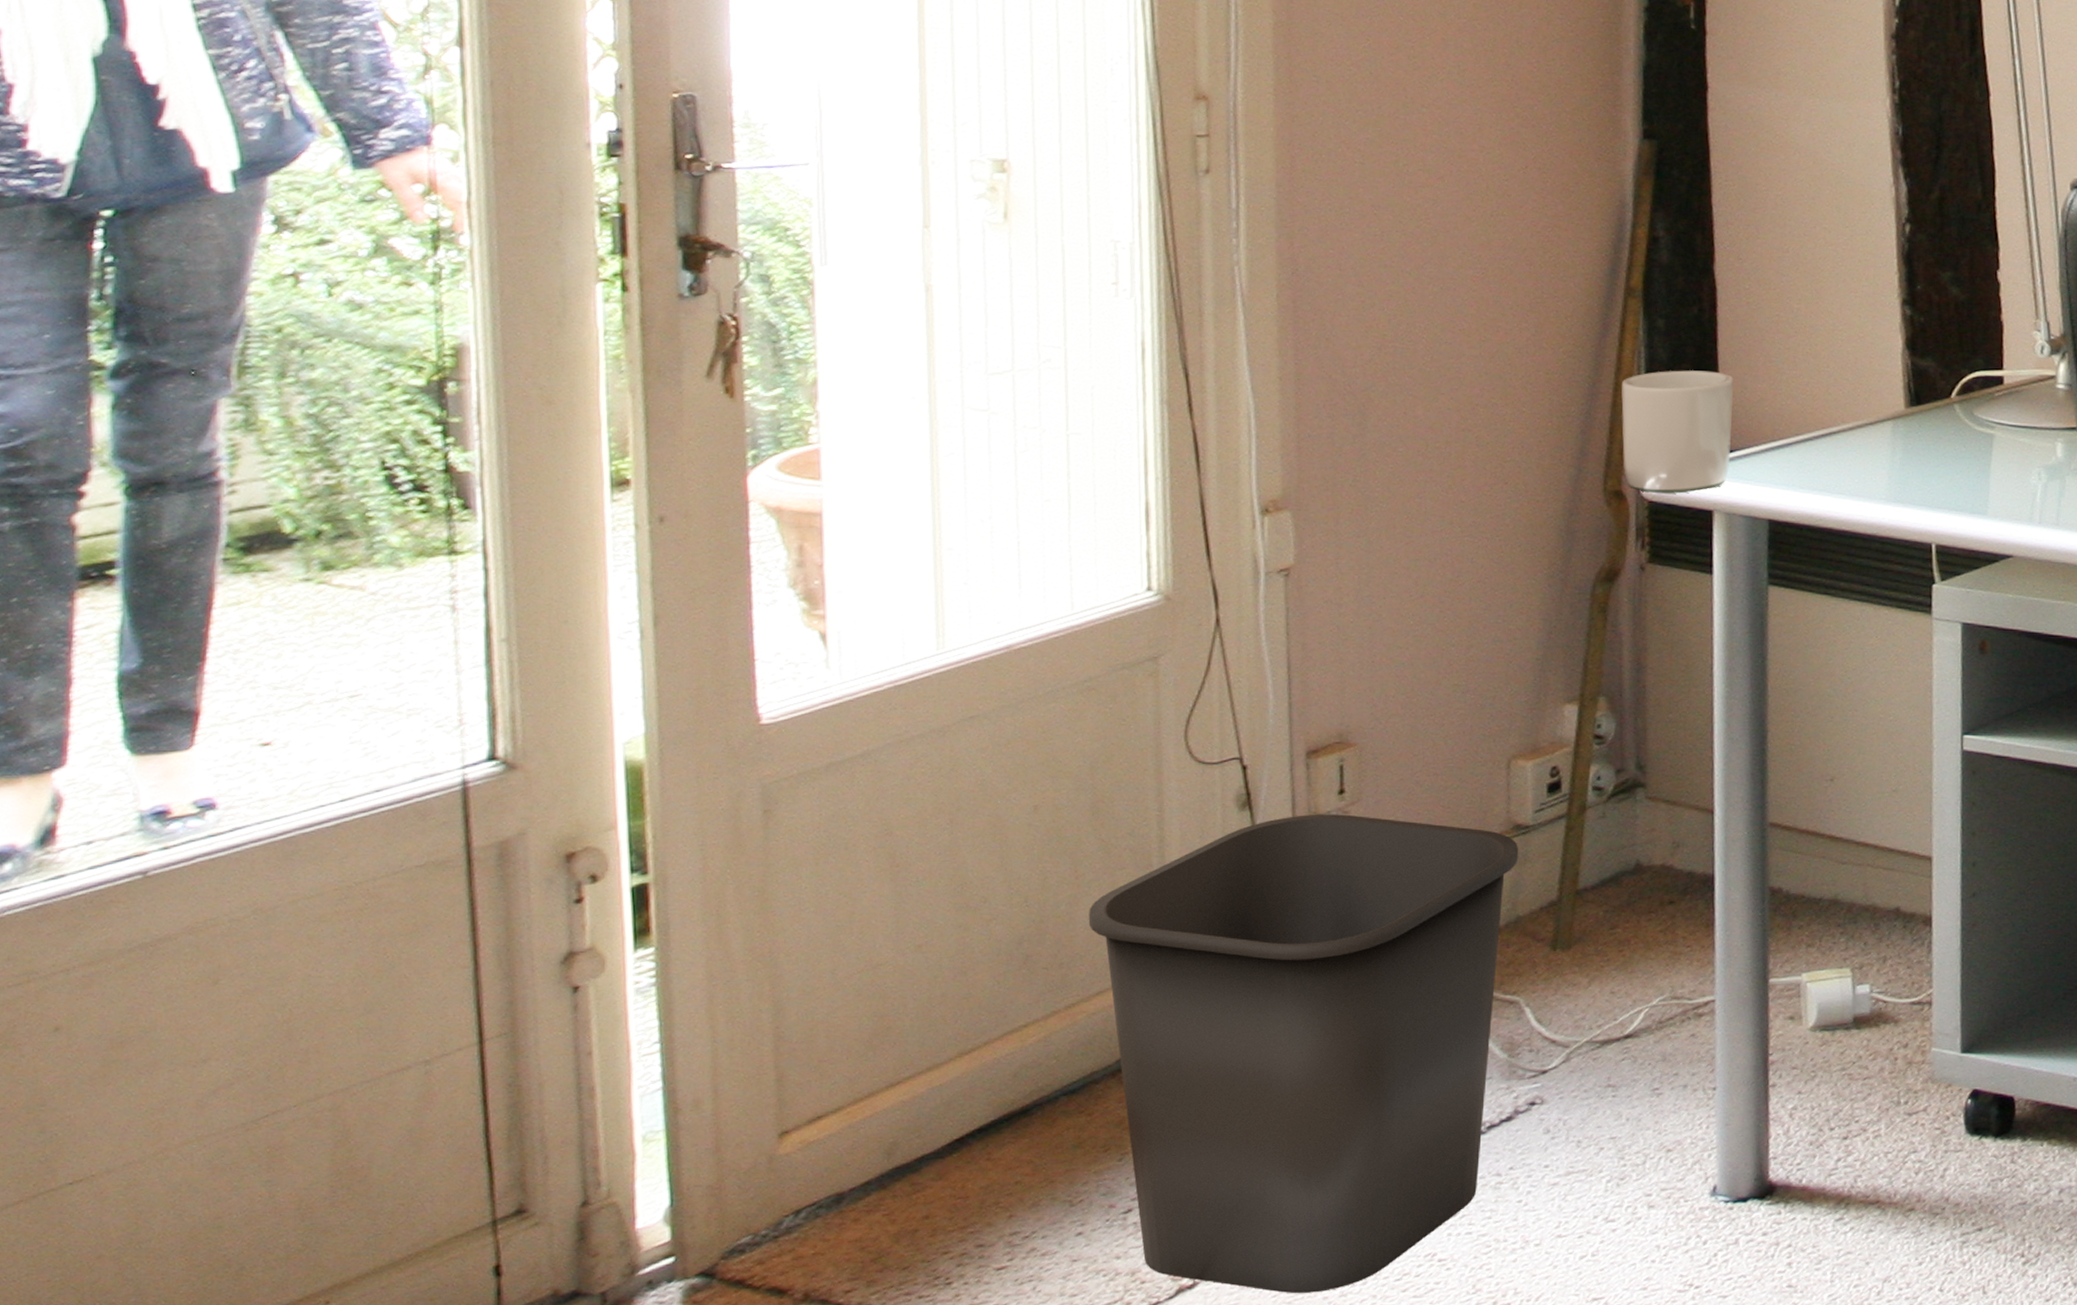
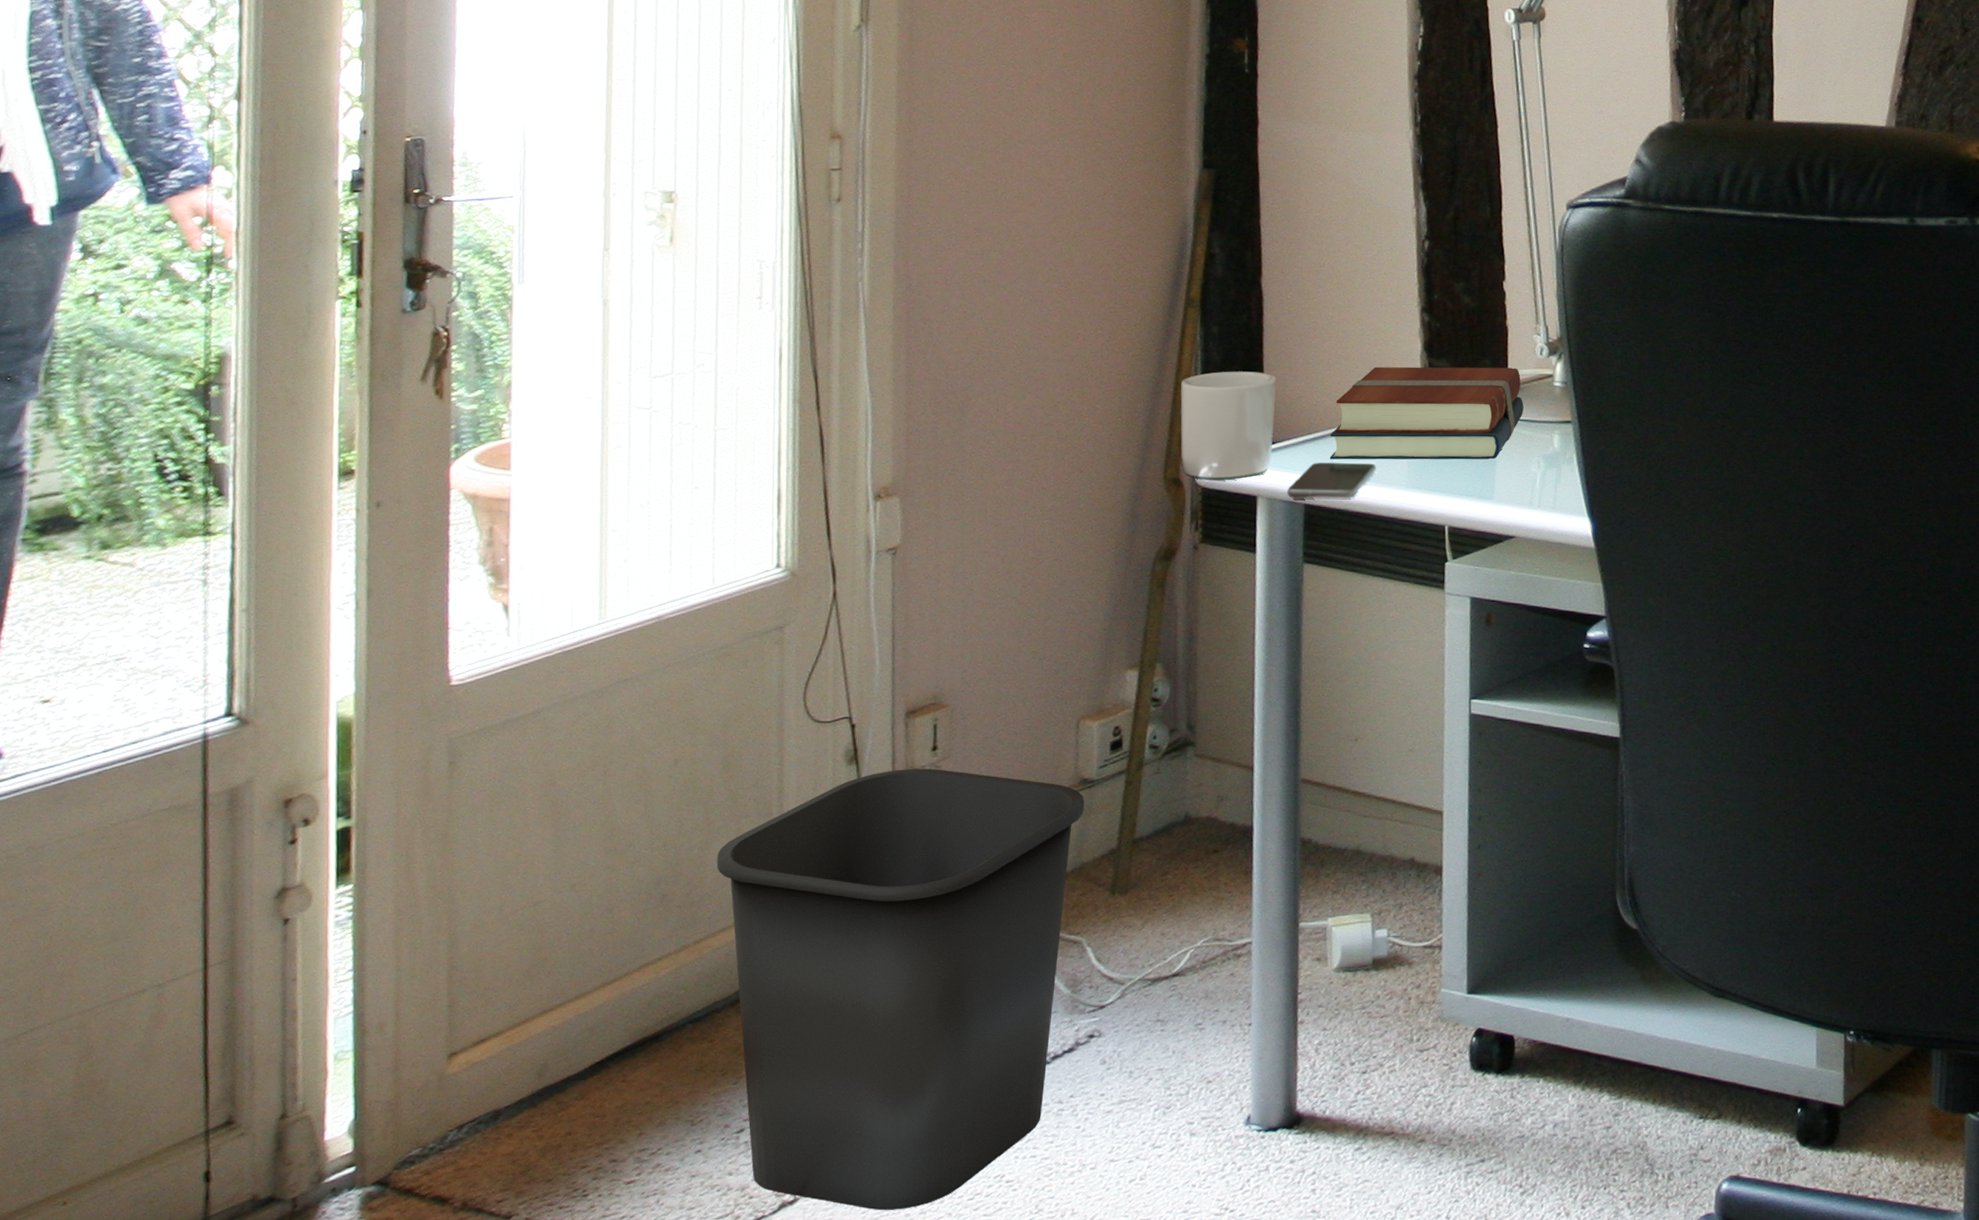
mobile phone: none [1748,473,1852,514] -> present [1287,462,1376,499]
books: none [1797,366,2022,471] -> present [1329,366,1524,460]

